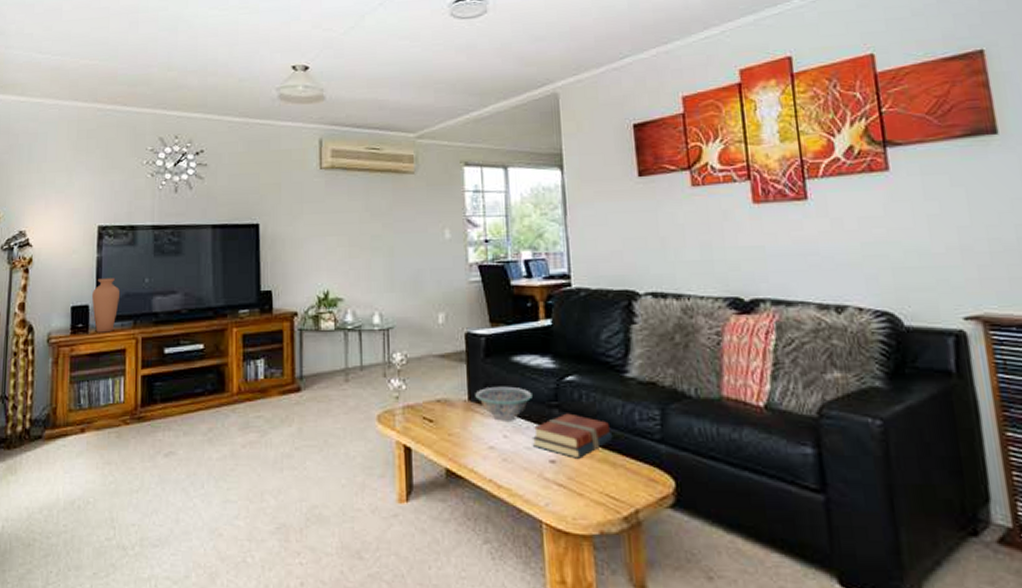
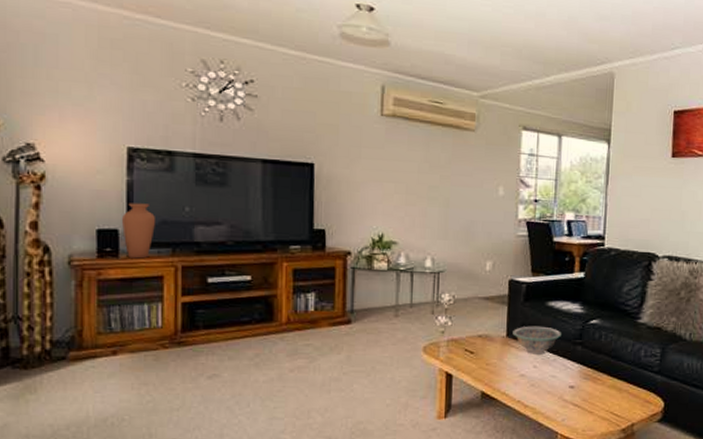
books: present [532,413,613,459] -> none [556,349,622,385]

